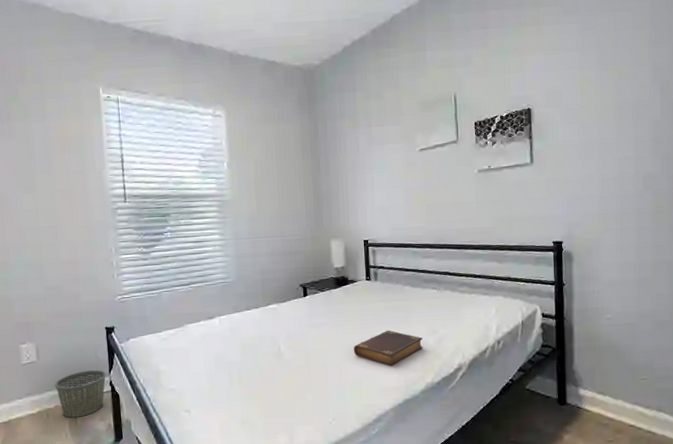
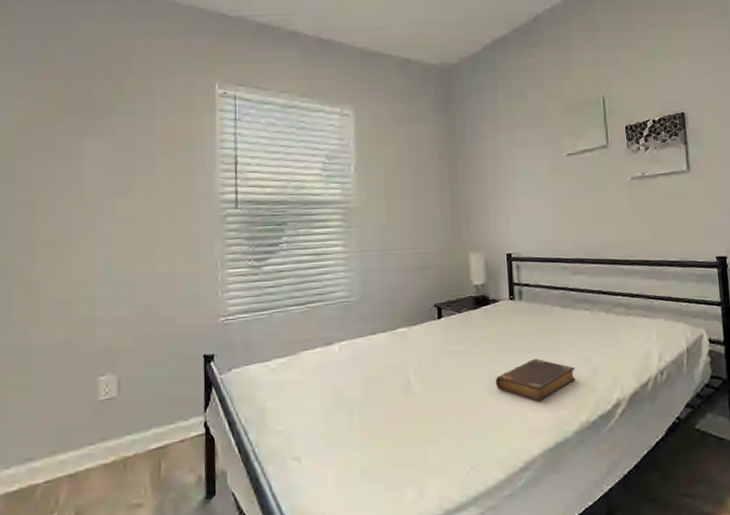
basket: present [54,370,107,418] -> none [136,408,201,469]

